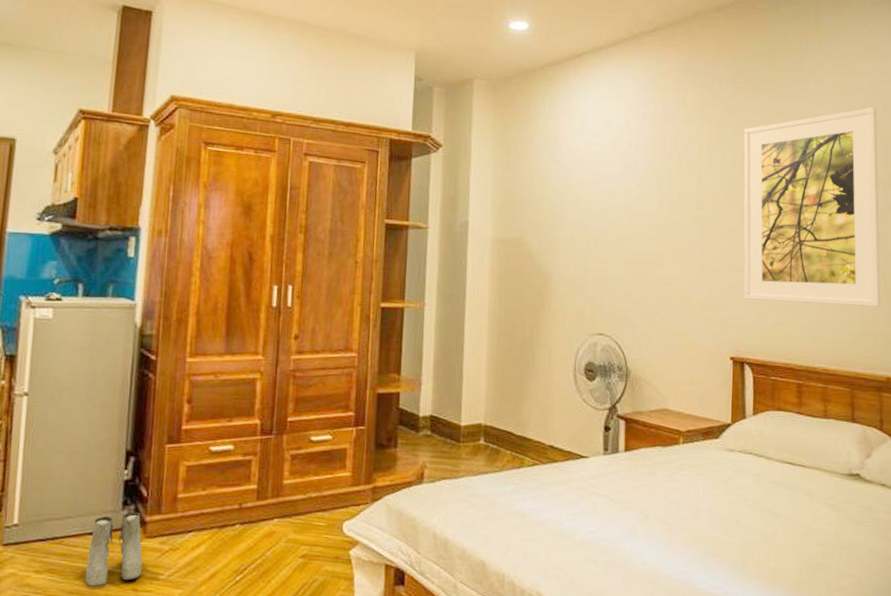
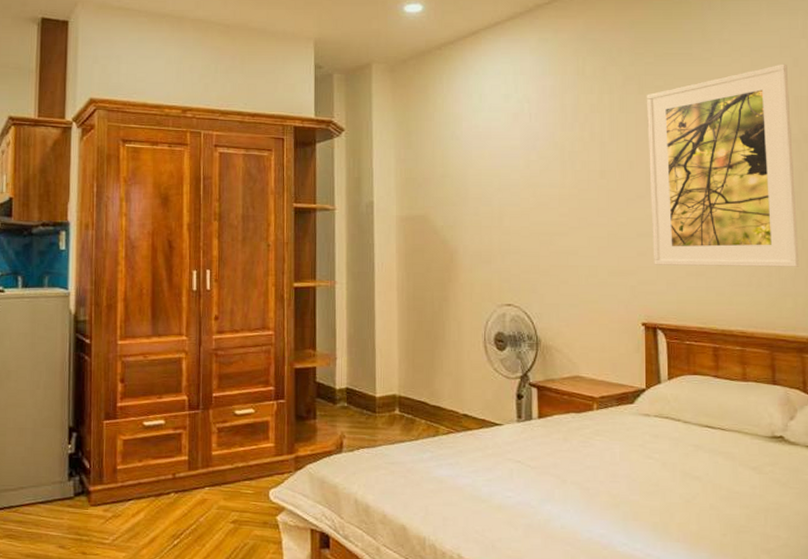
boots: present [85,511,143,587] -> none [39,482,89,551]

